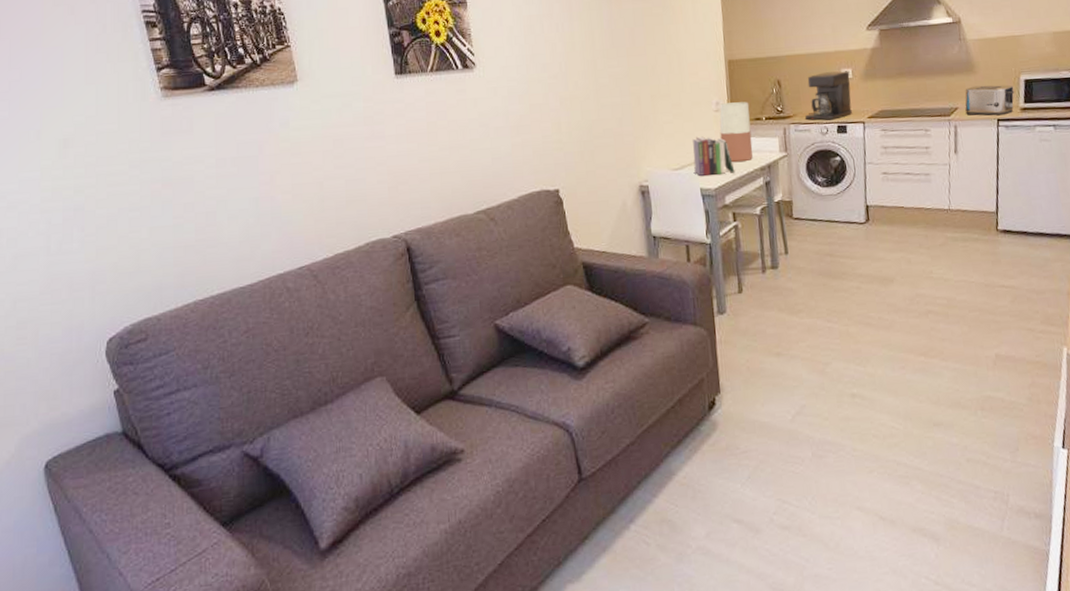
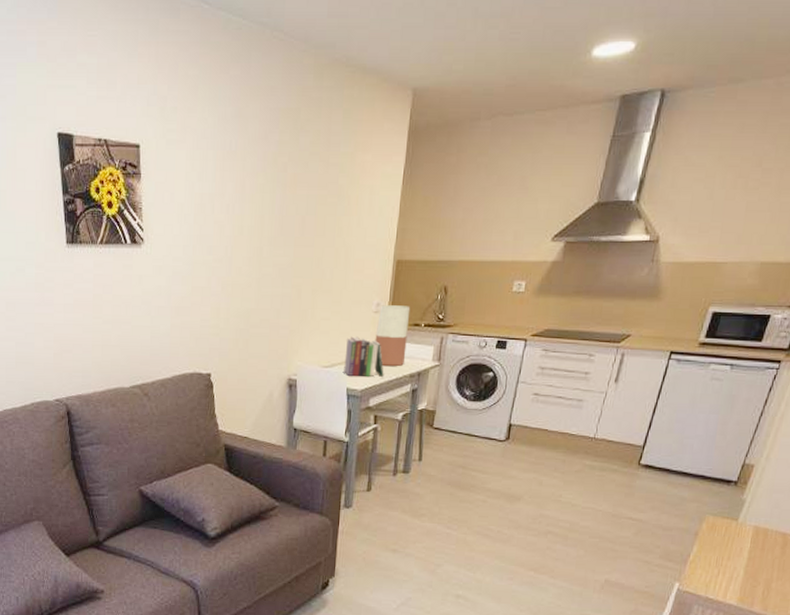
coffee maker: present [805,71,853,121] -> none [466,283,522,334]
toaster: present [965,84,1015,116] -> none [638,313,699,348]

